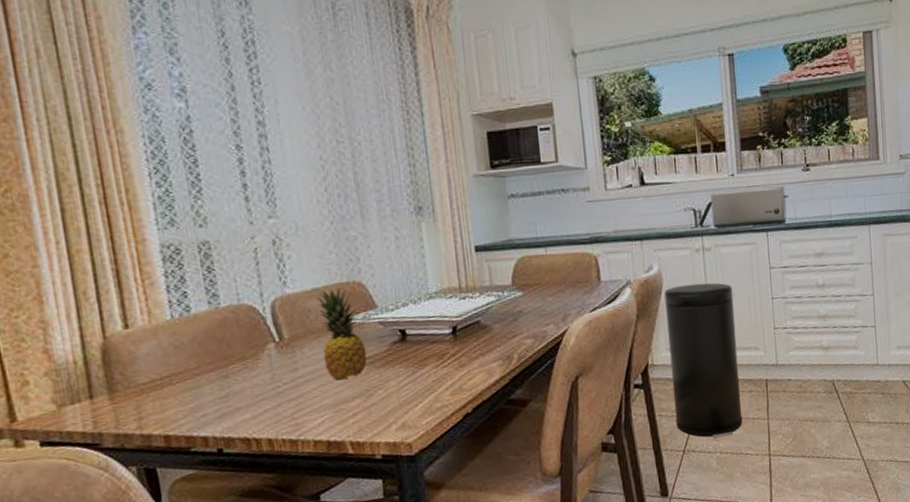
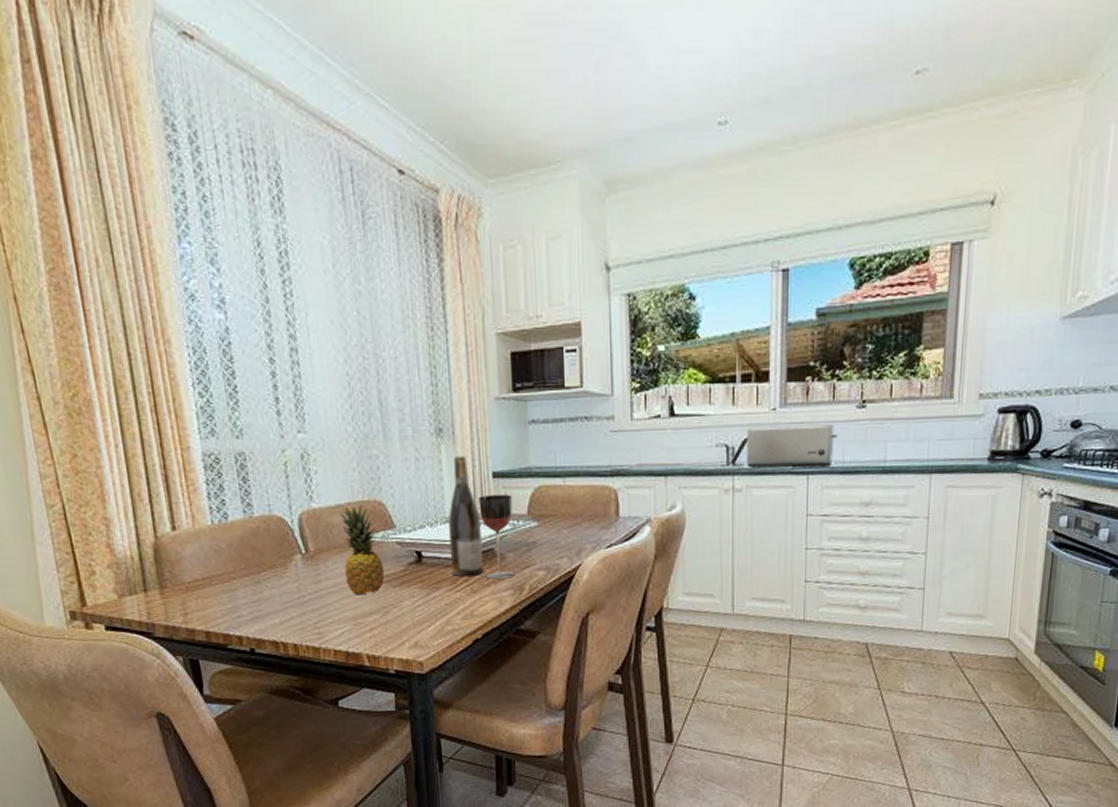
wine bottle: none [431,232,472,352] -> present [447,455,485,576]
wineglass: none [462,267,503,352] -> present [479,495,516,579]
pedal bin: present [664,283,743,438] -> none [686,526,762,690]

